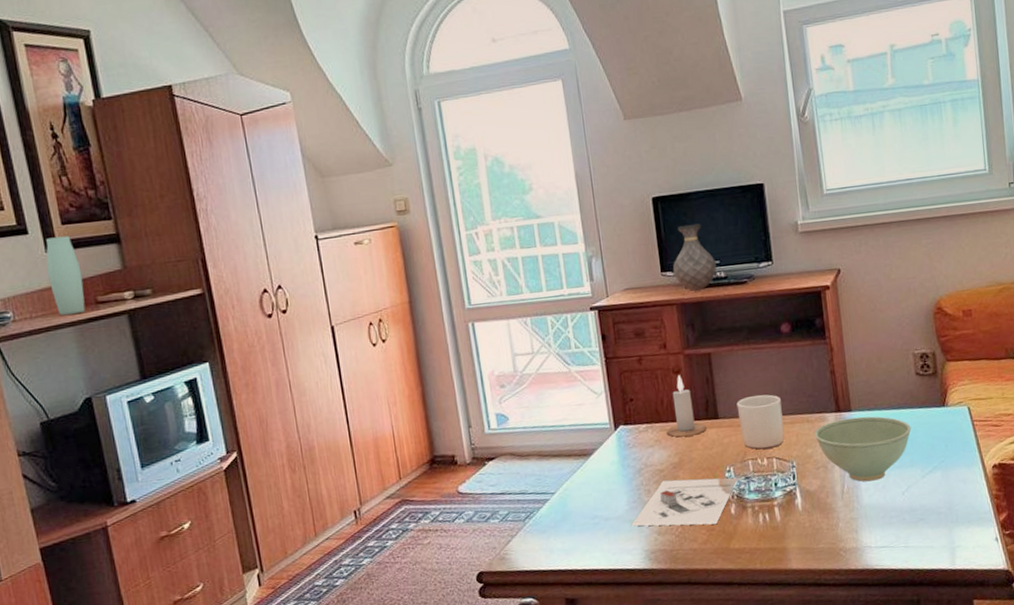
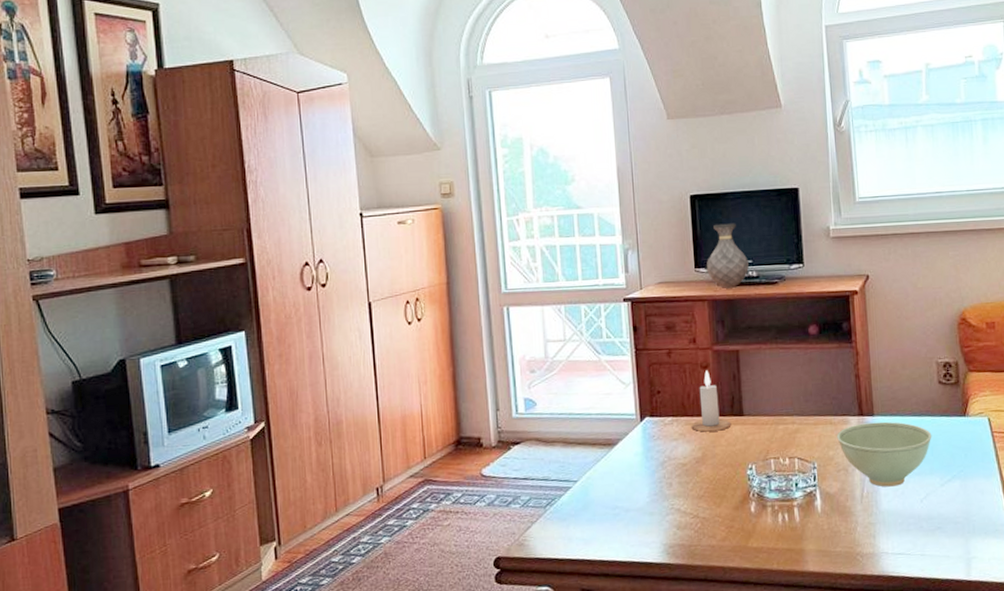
vase: present [46,236,86,316] -> none [94,199,129,277]
architectural model: present [631,477,738,527] -> none [651,474,760,522]
mug: present [736,394,785,450] -> none [761,394,807,449]

